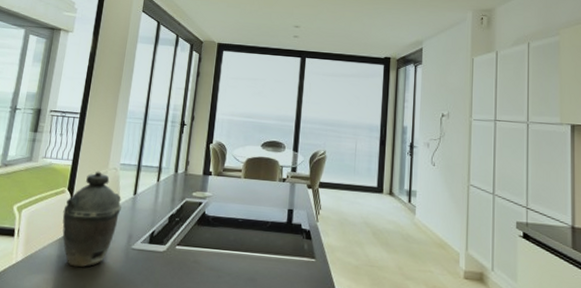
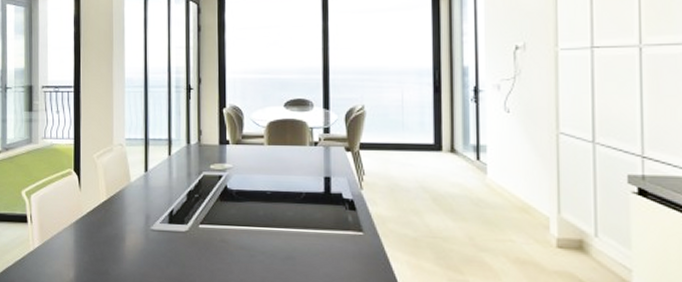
kettle: present [62,171,122,268] -> none [73,148,133,252]

